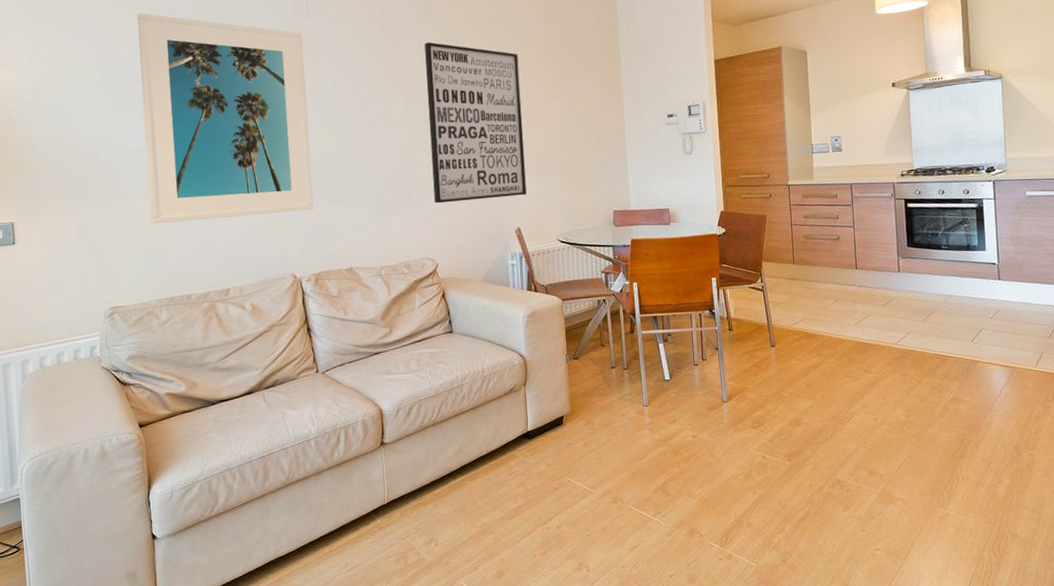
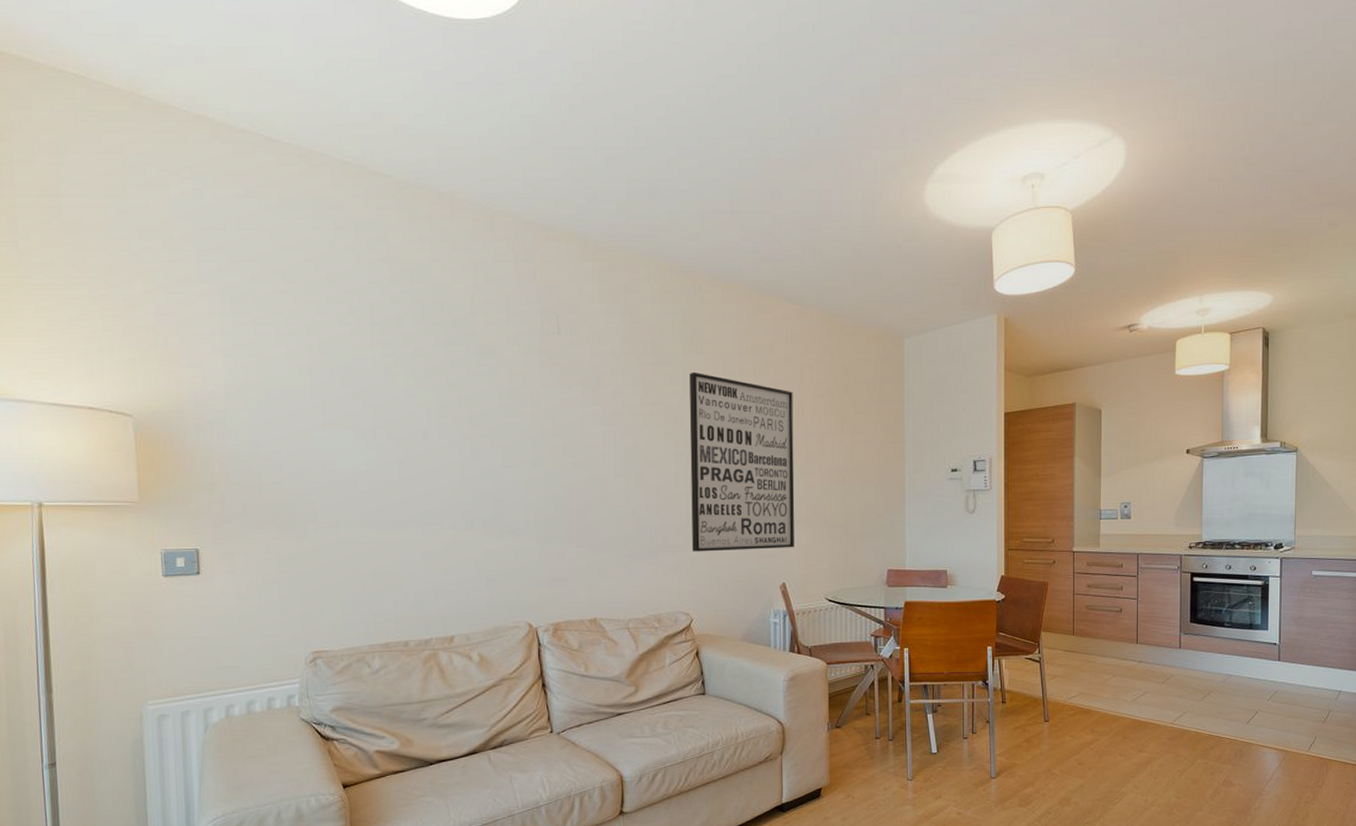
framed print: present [137,13,313,223] -> none [356,315,555,558]

